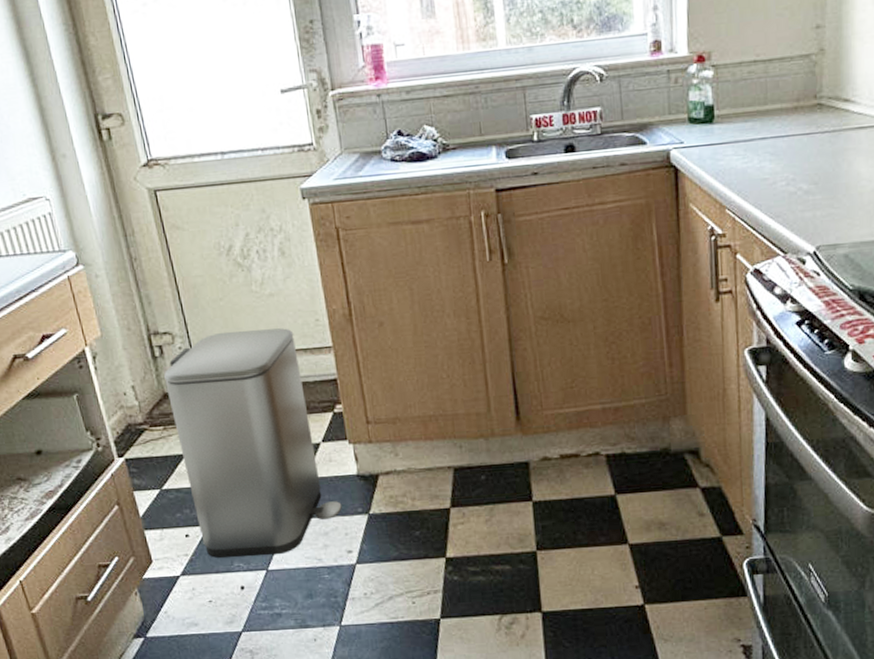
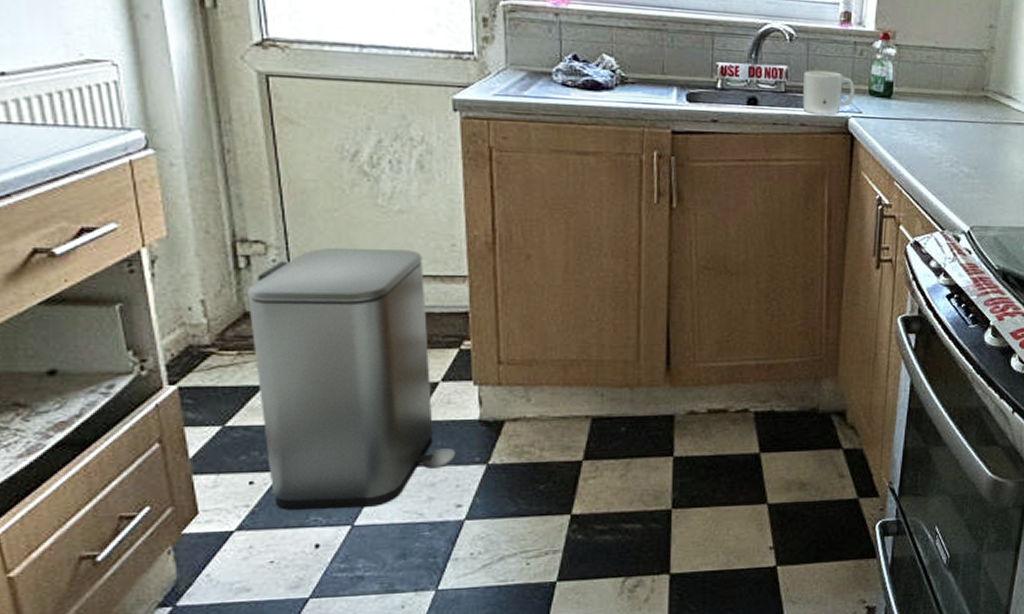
mug: none [618,104,674,153] -> present [803,70,856,116]

